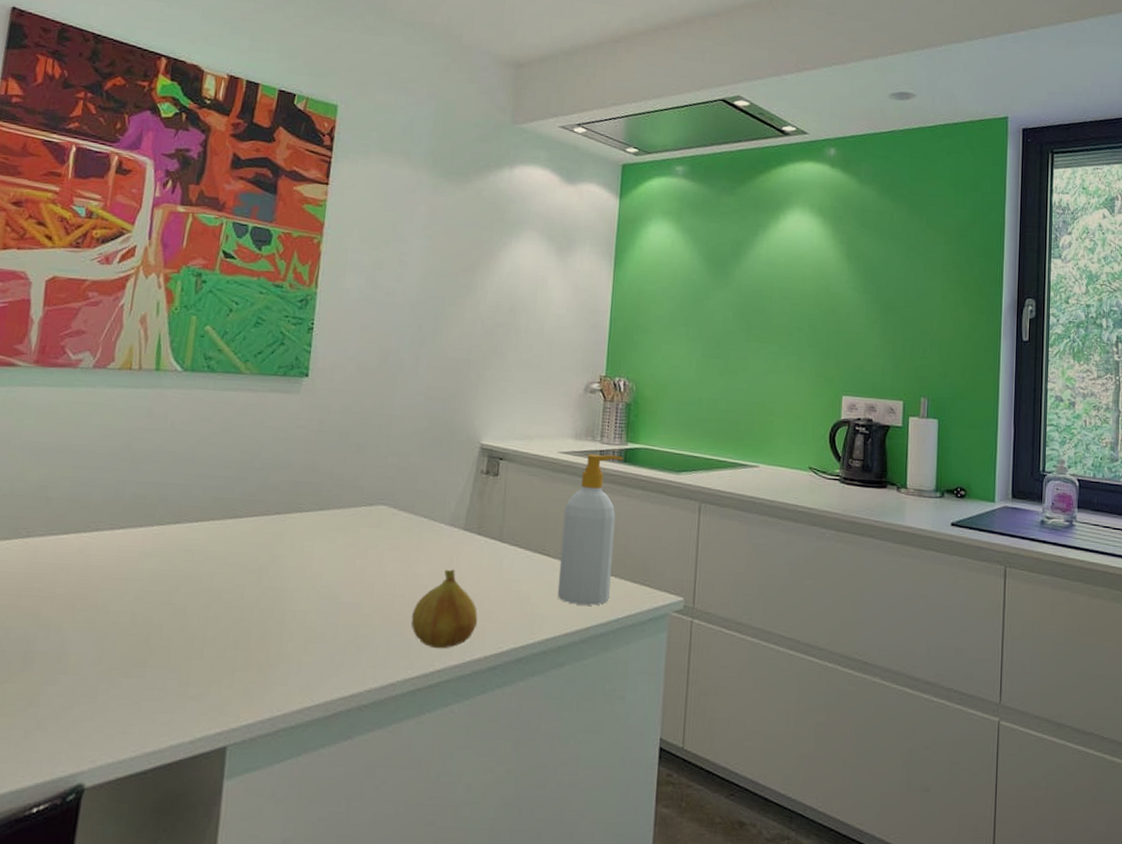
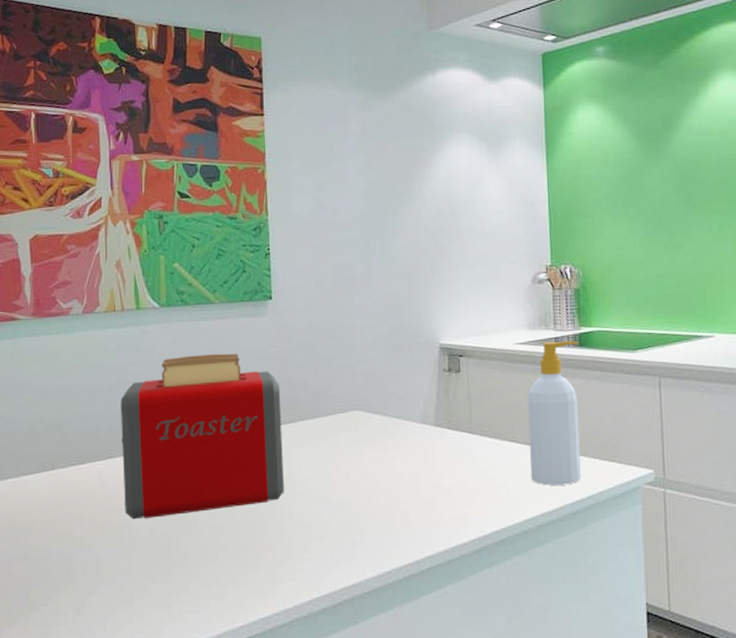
toaster: none [105,426,303,603] -> present [120,353,284,520]
fruit: present [411,569,478,649] -> none [397,463,459,537]

